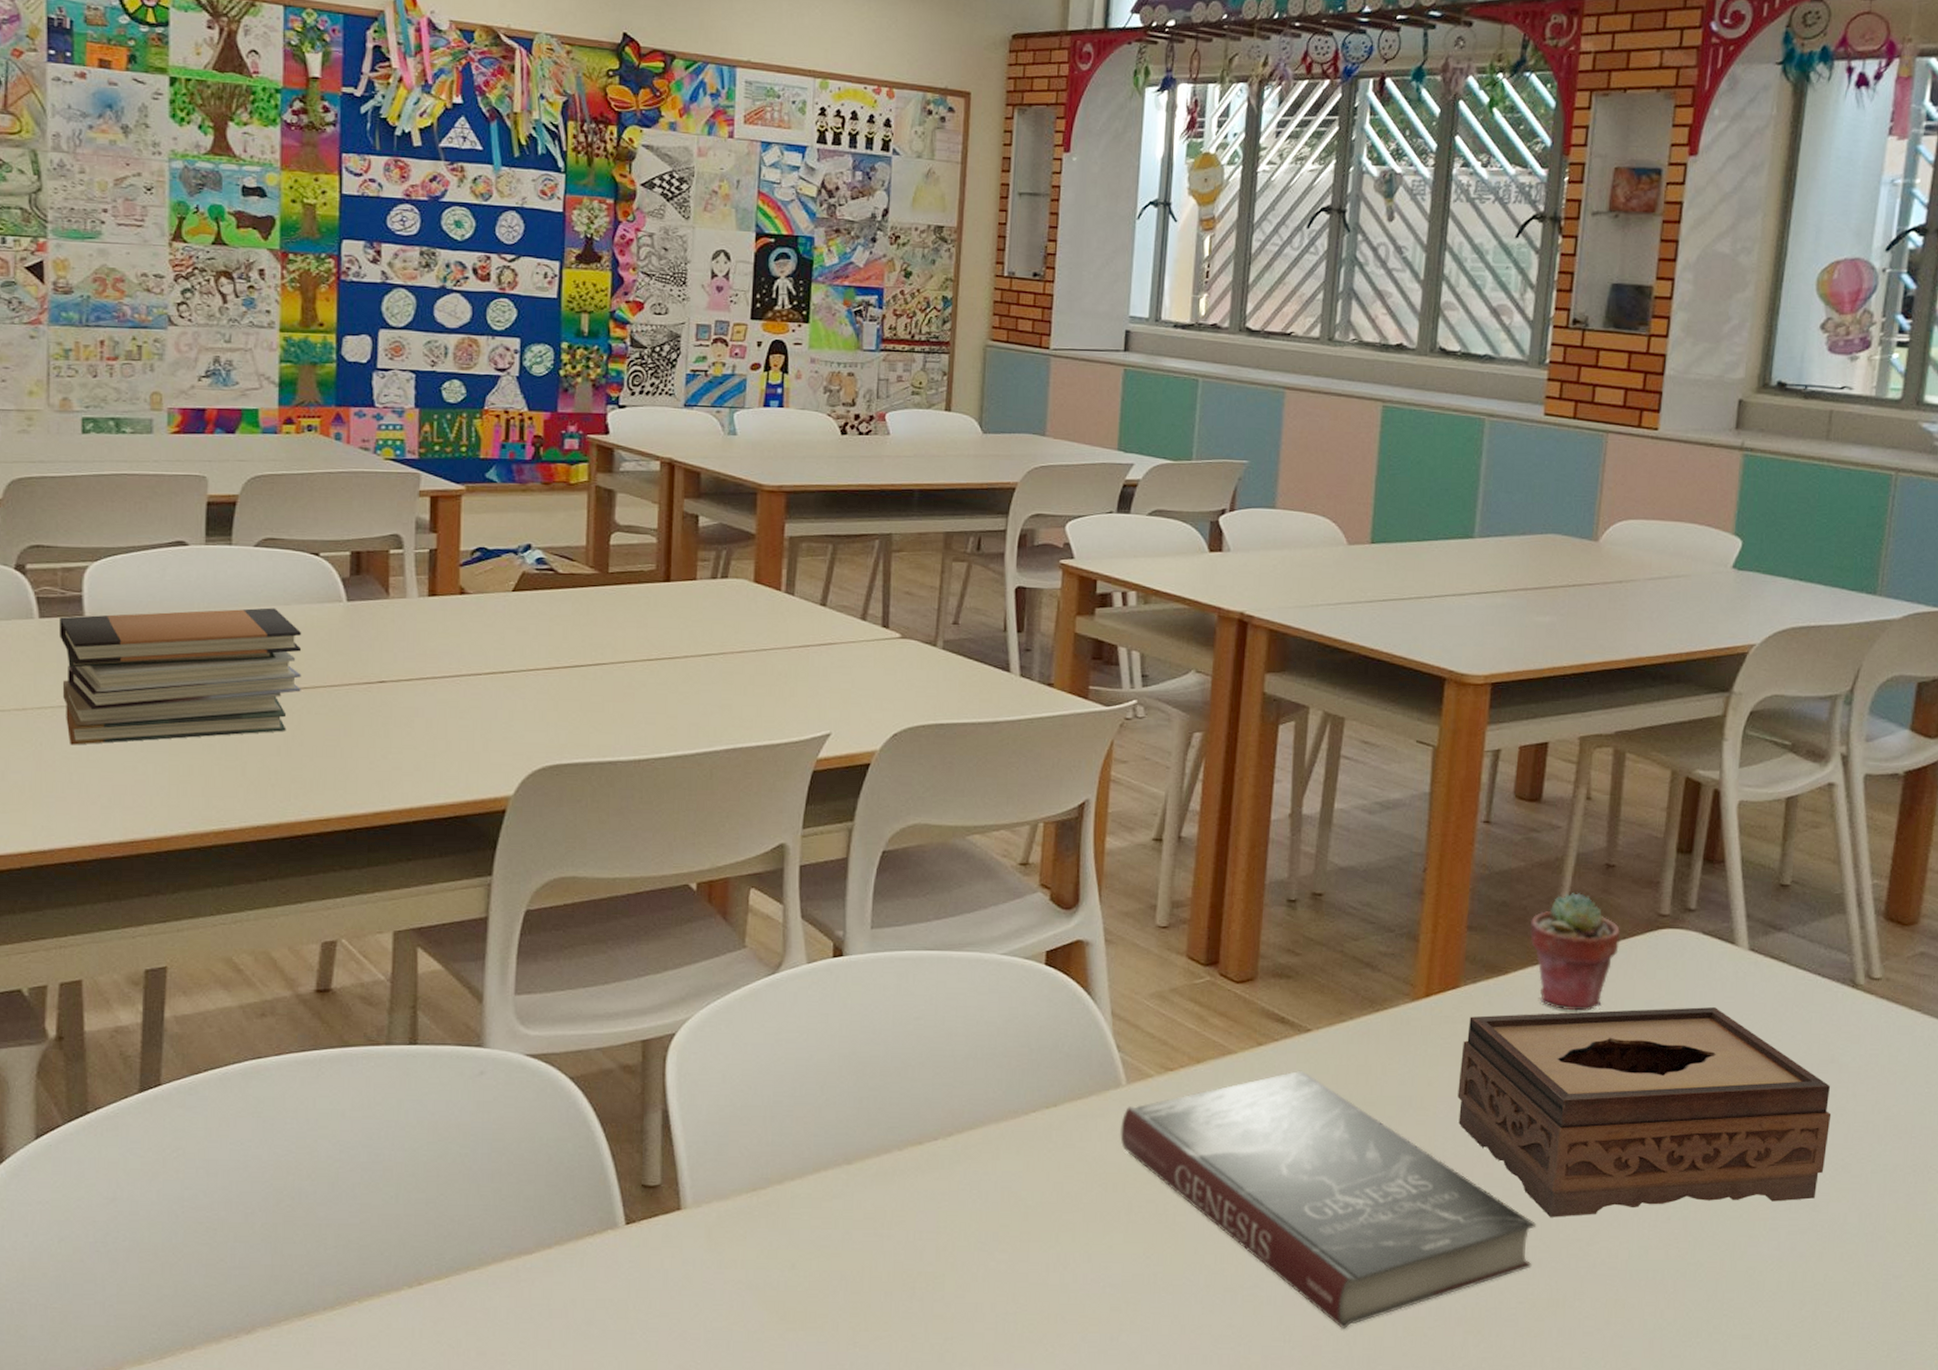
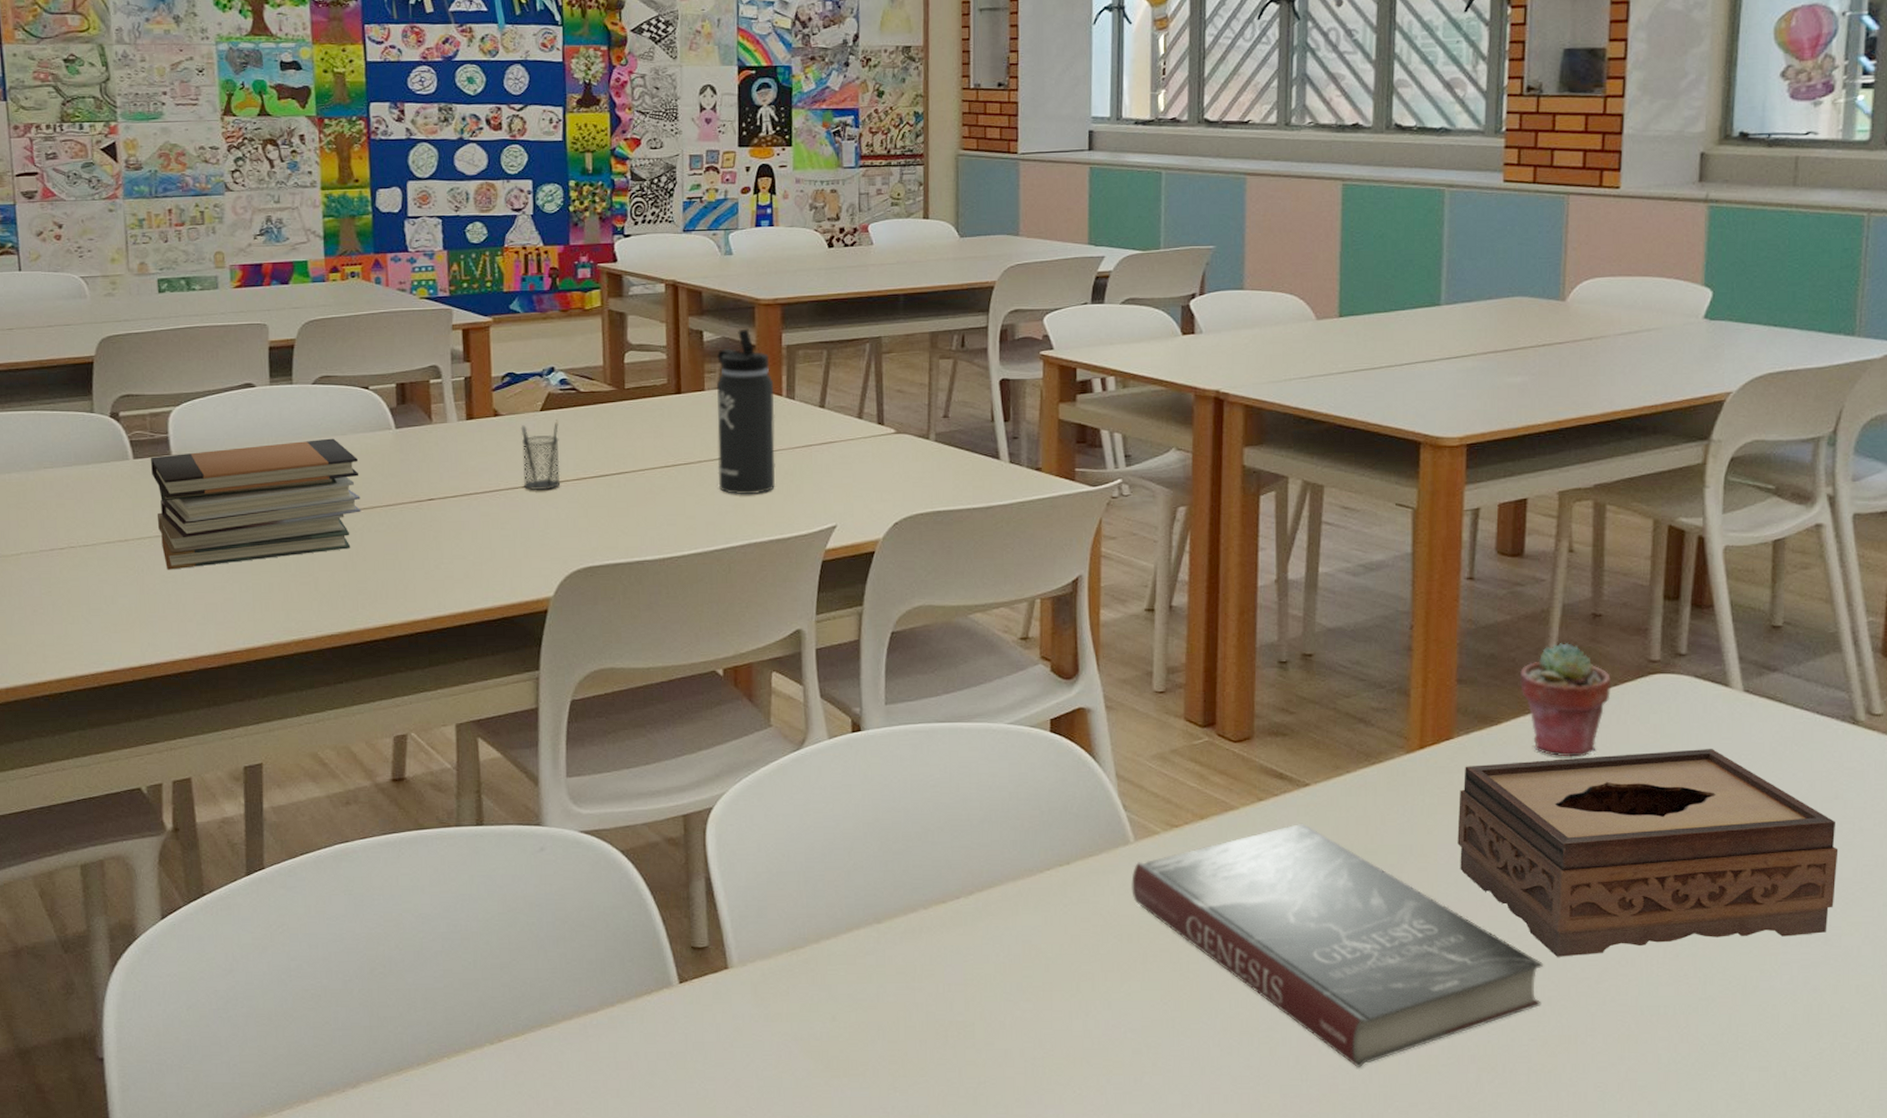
pencil holder: none [489,602,532,679] -> present [521,419,561,491]
thermos bottle: none [705,515,773,695] -> present [716,328,776,494]

